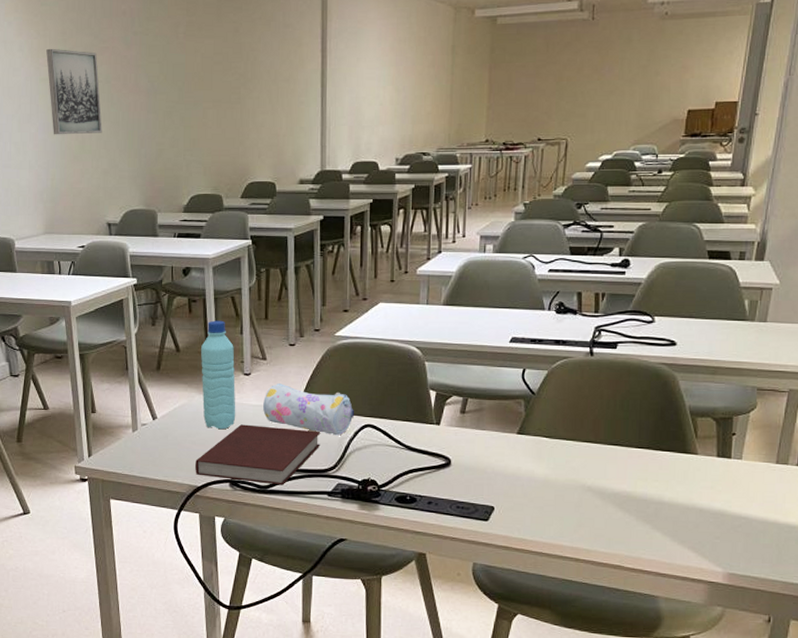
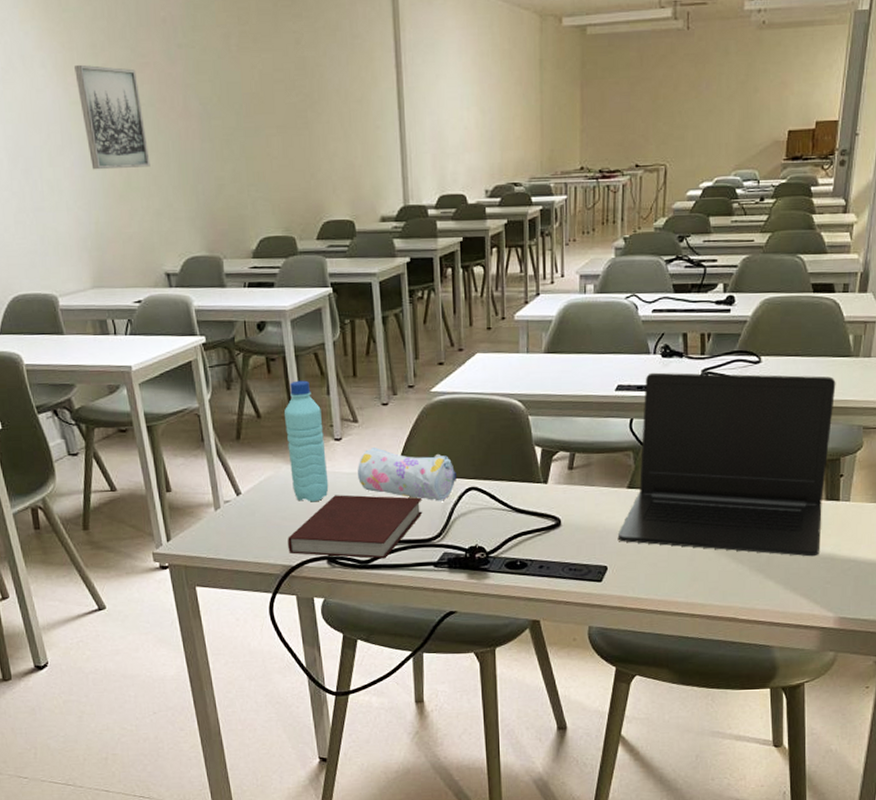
laptop: none [505,327,730,511] -> present [617,372,836,557]

